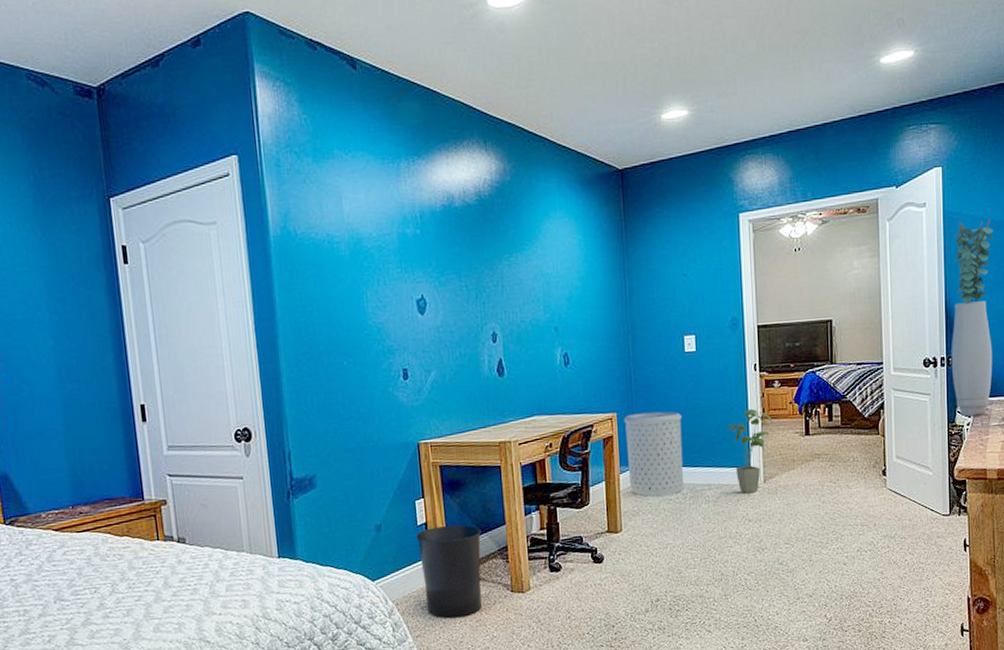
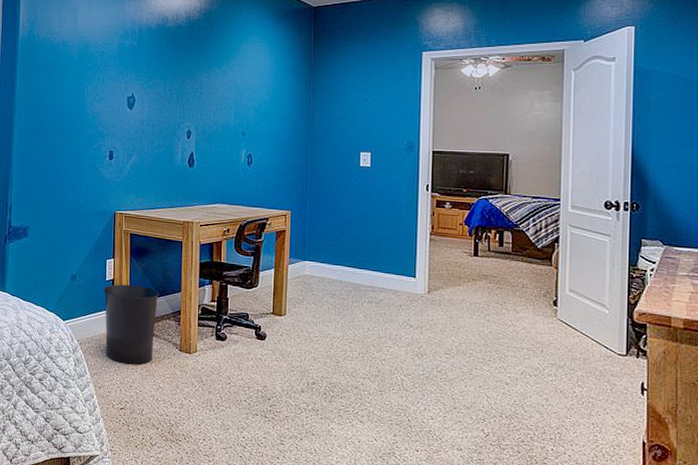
laundry basket: present [624,411,684,496] -> none [297,213,352,291]
house plant: present [726,408,772,493] -> none [394,224,440,301]
vase: present [951,219,994,417] -> none [635,77,690,265]

